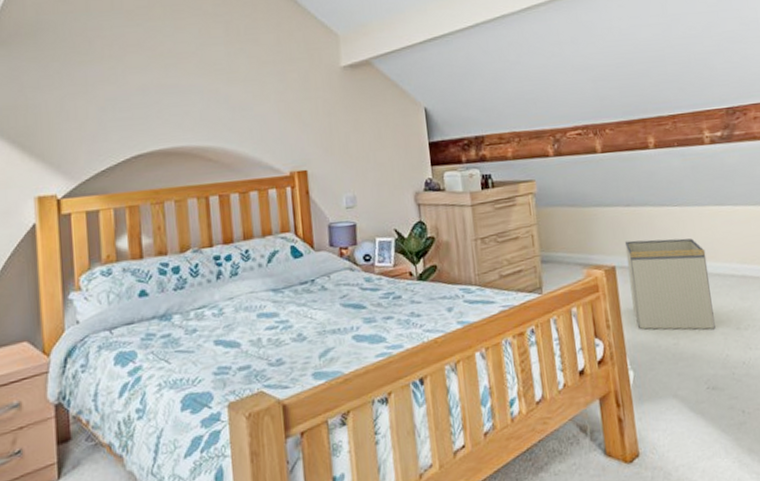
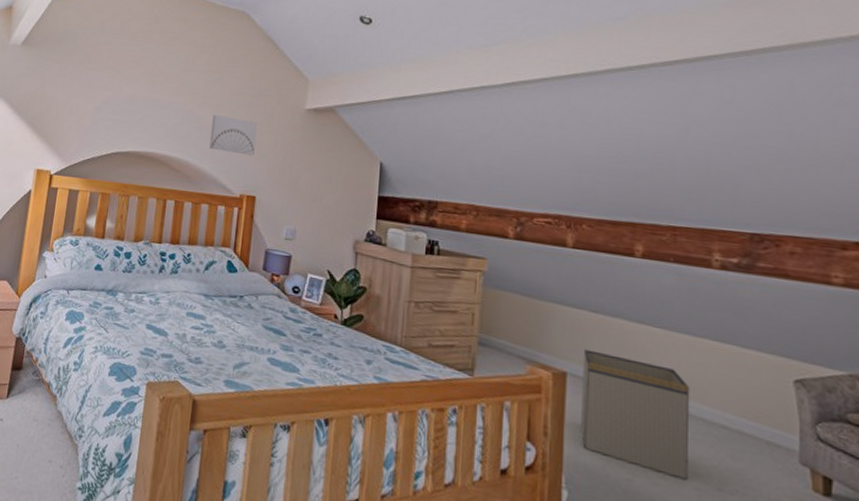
wall art: none [243,89,297,130] -> present [209,114,257,156]

